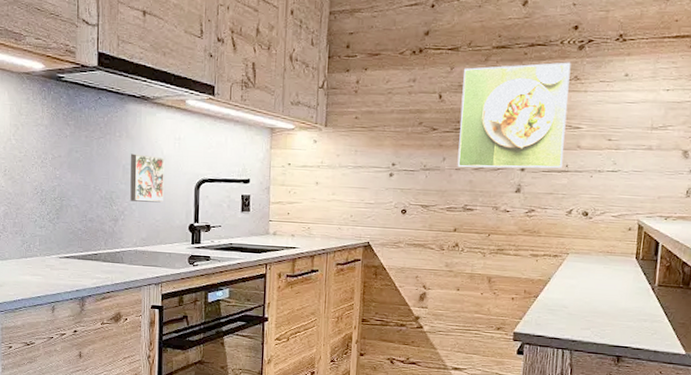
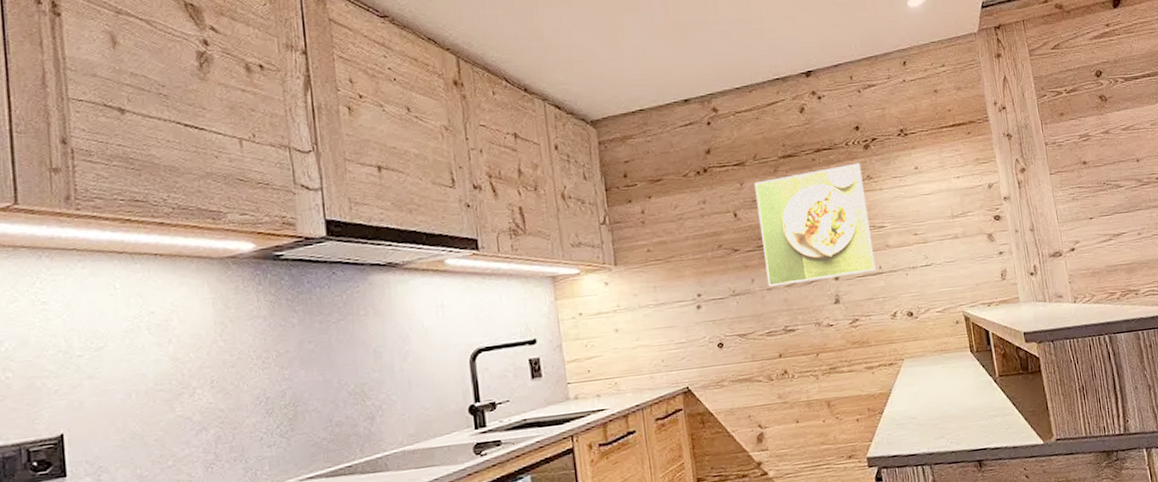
decorative tile: present [130,153,165,203] -> none [381,331,432,391]

